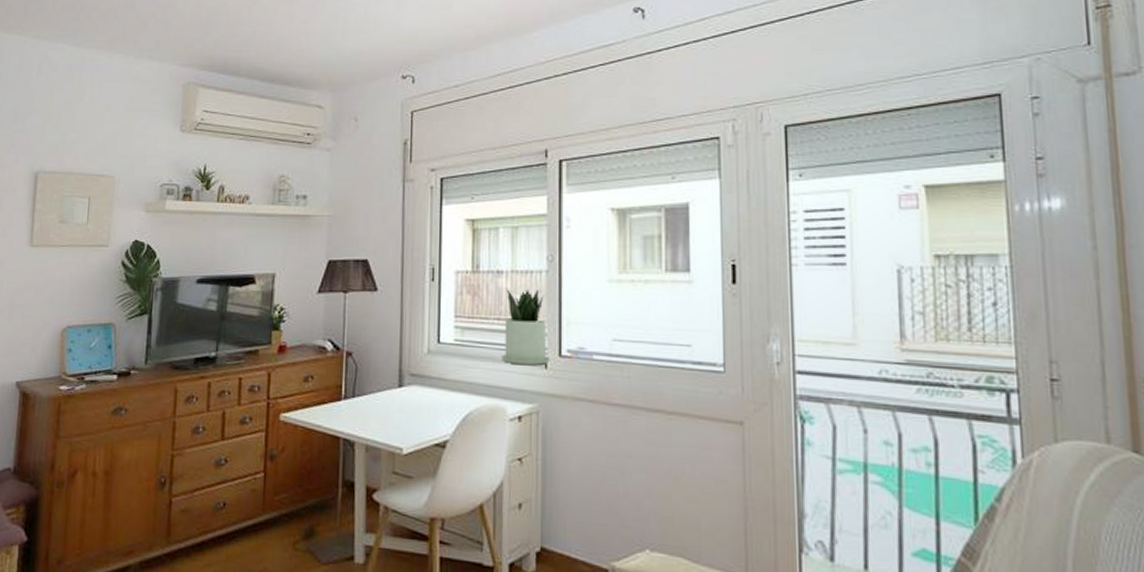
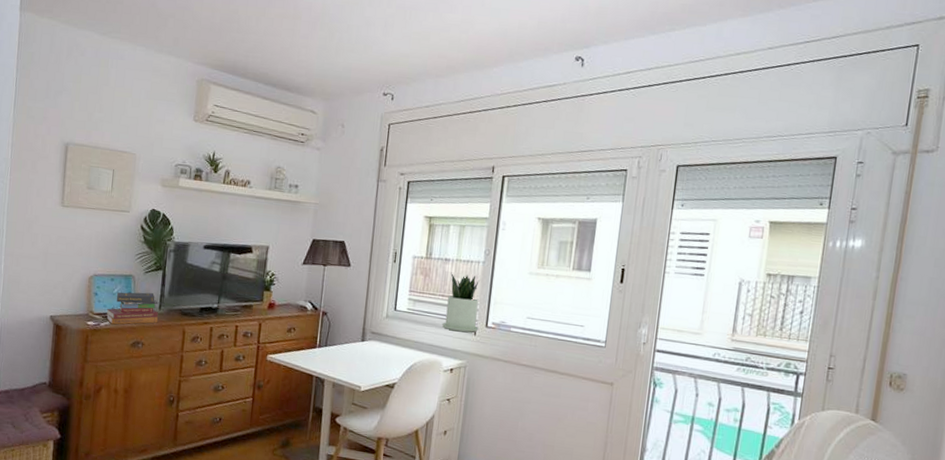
books: none [82,344,144,389] -> present [106,292,158,326]

